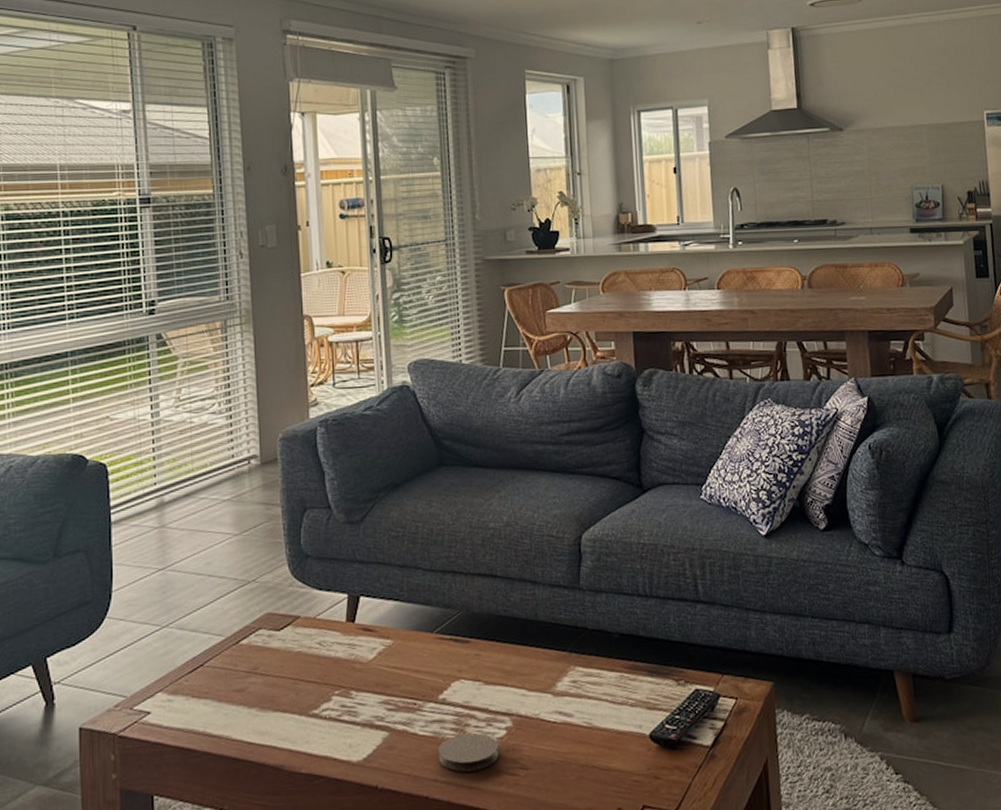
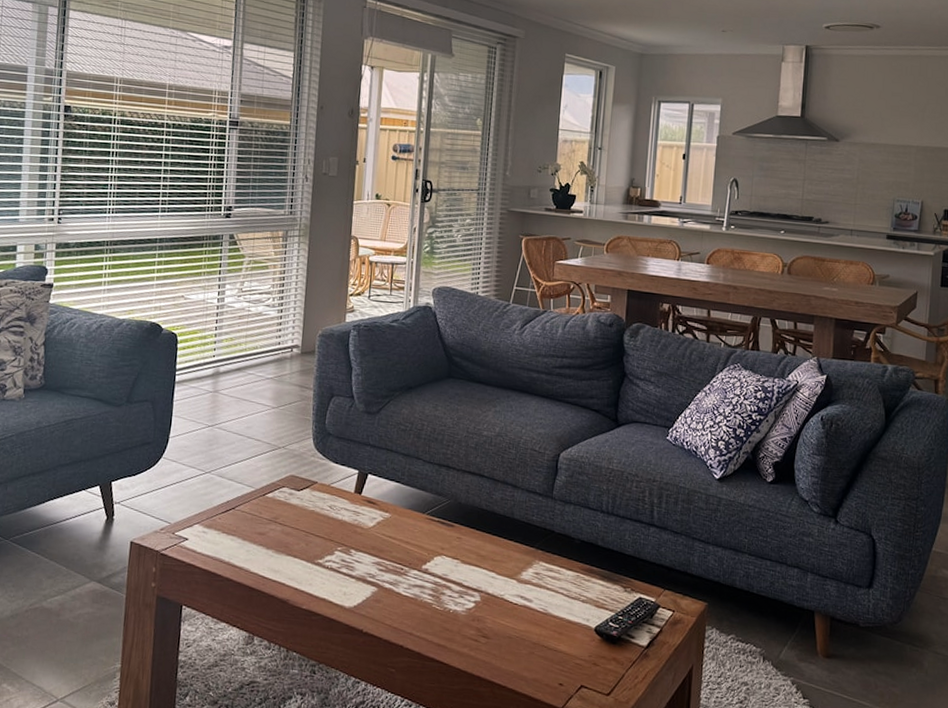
coaster: present [437,733,500,772] -> none [415,600,467,632]

